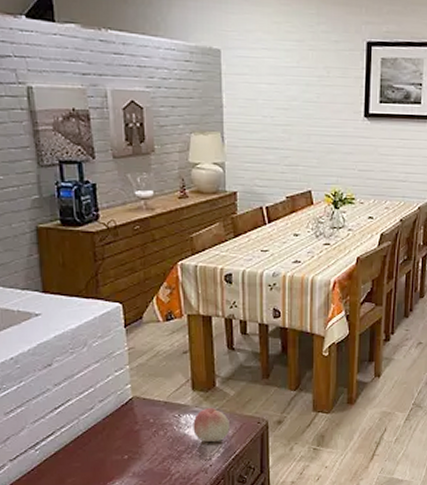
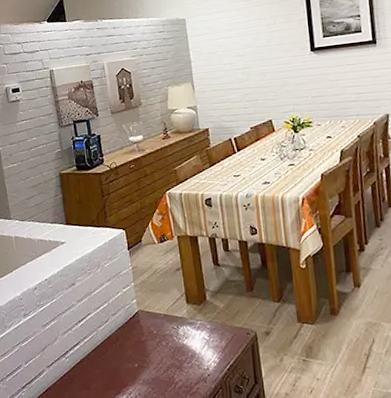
fruit: present [193,407,230,443] -> none [190,319,223,353]

